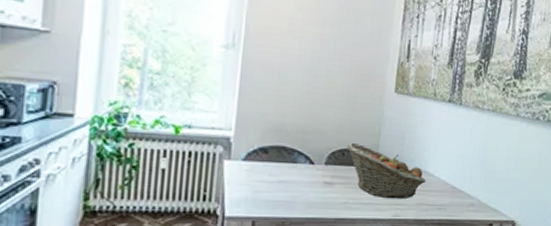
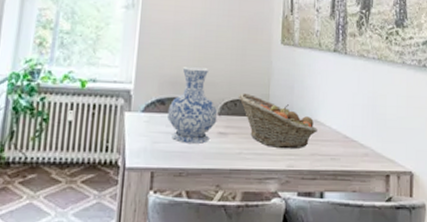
vase: none [270,113,324,193] -> present [167,66,218,144]

